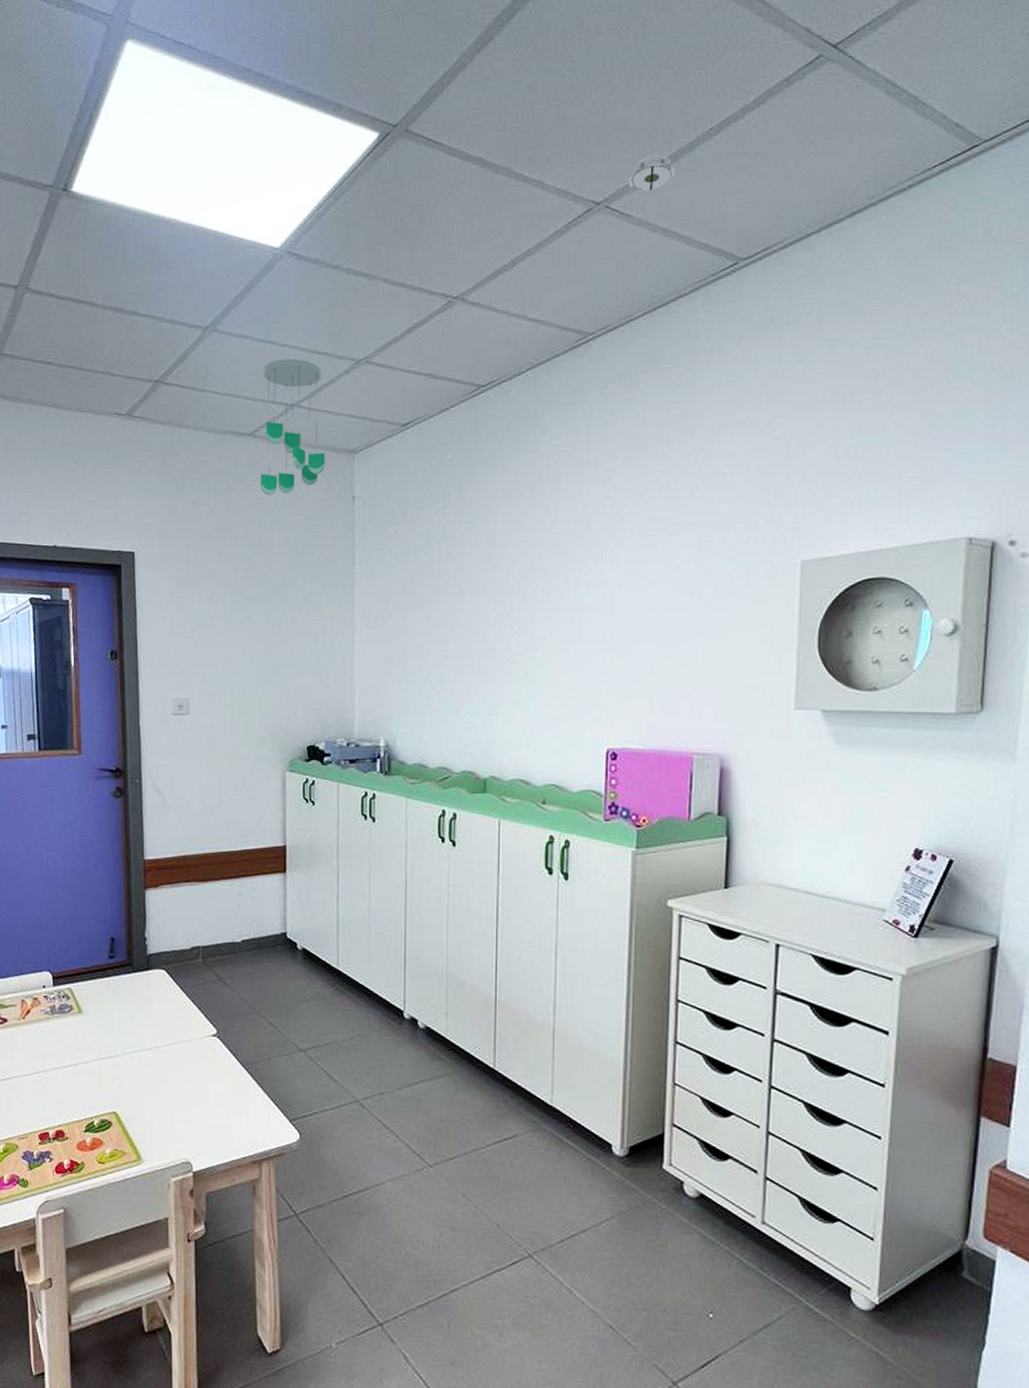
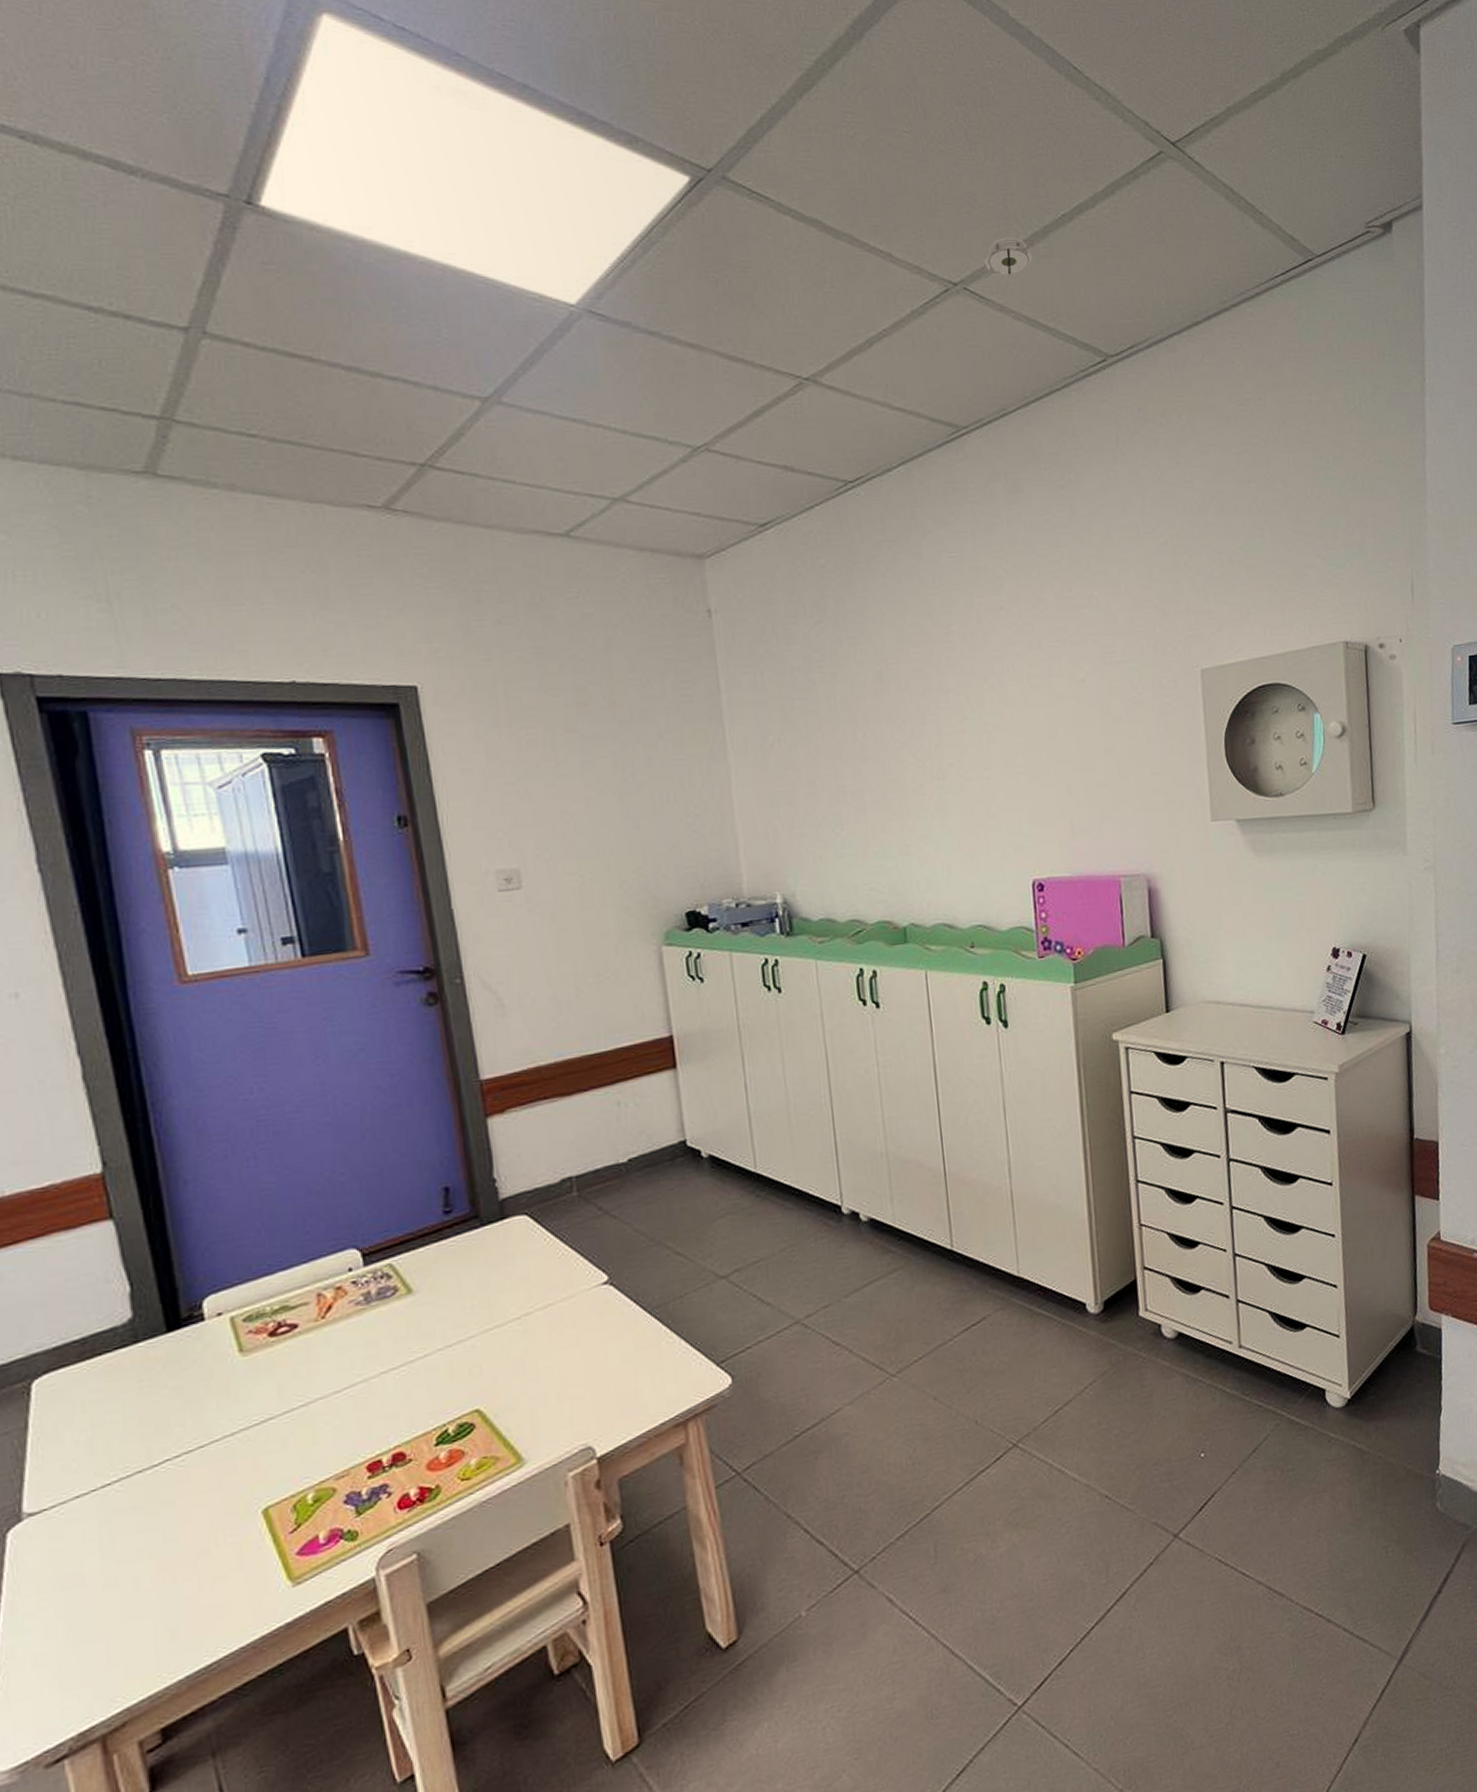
ceiling mobile: present [261,358,325,496] -> none [573,442,669,611]

